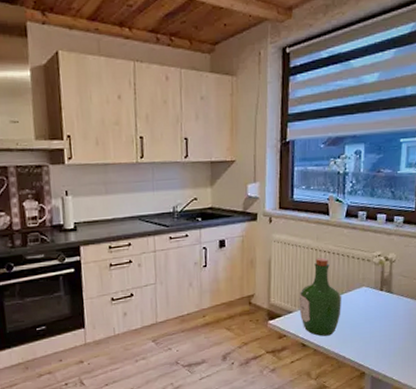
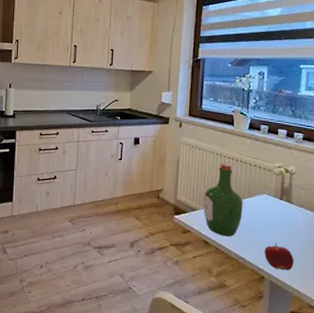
apple: none [365,335,395,363] -> present [264,242,294,270]

